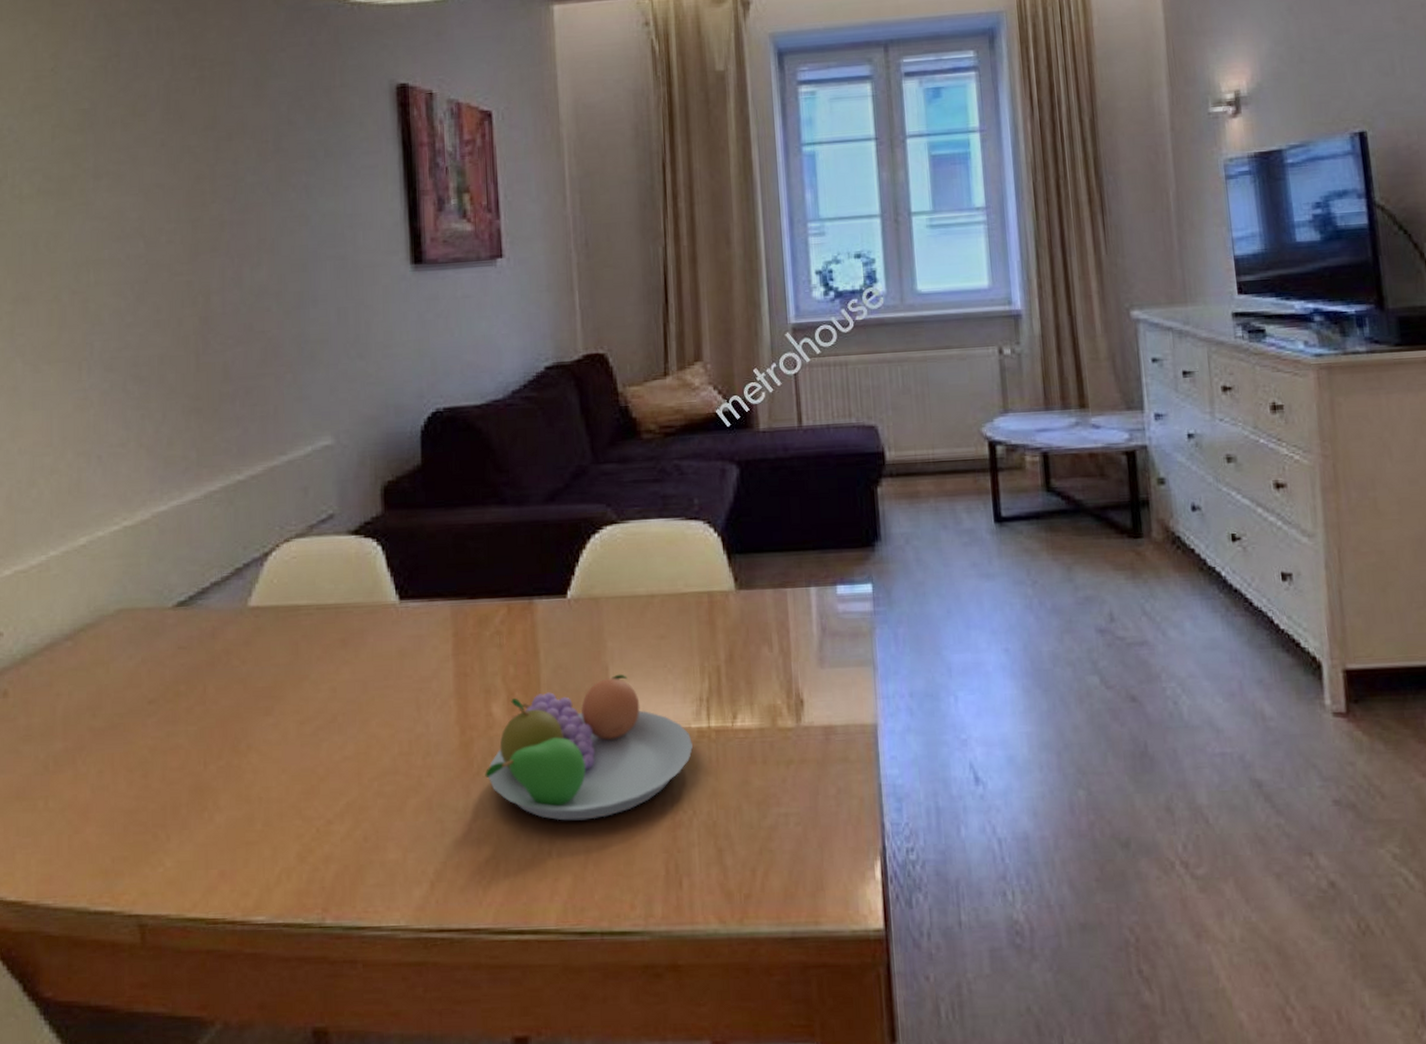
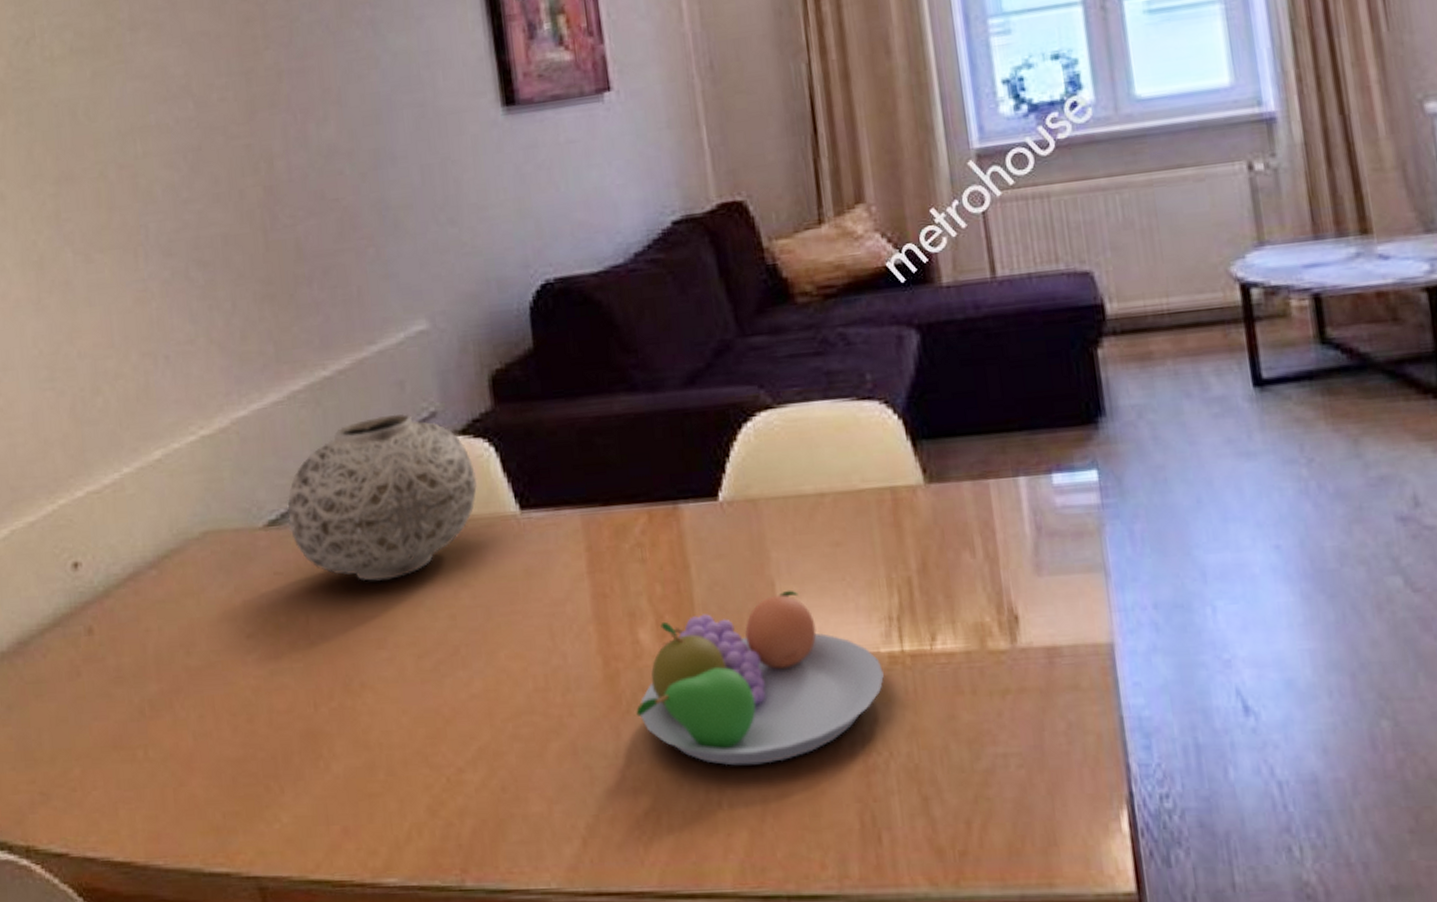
vase: none [196,514,364,657] -> present [288,413,477,581]

